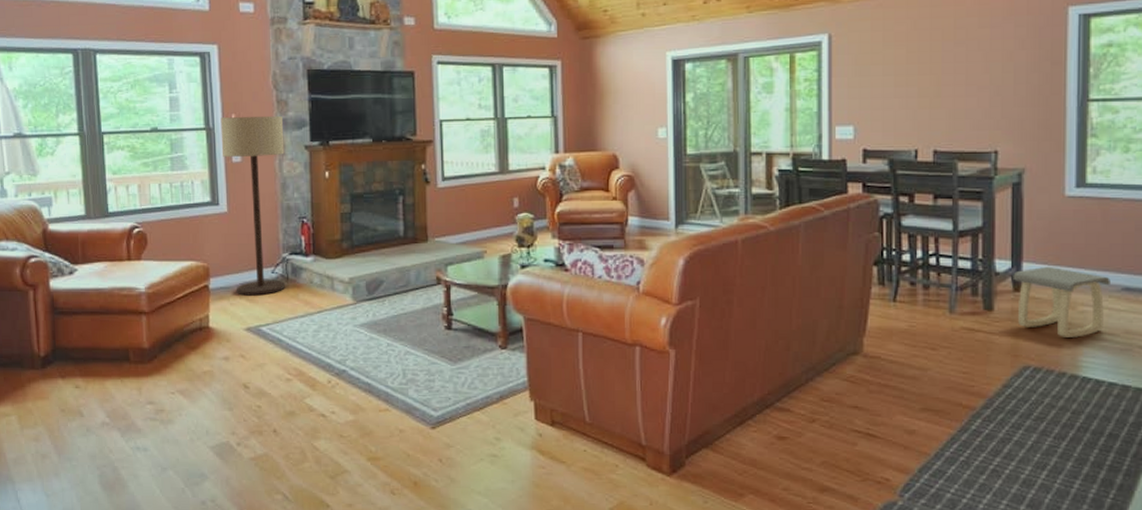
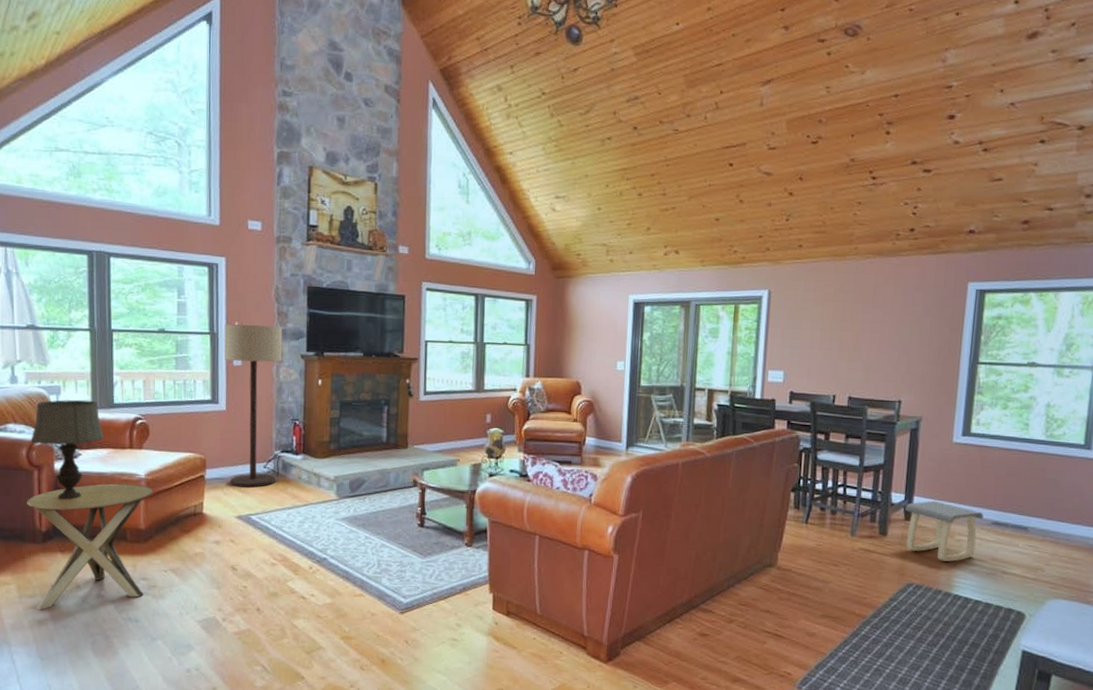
side table: none [22,300,155,442] -> present [26,483,153,610]
table lamp: none [24,210,101,320] -> present [31,399,105,500]

